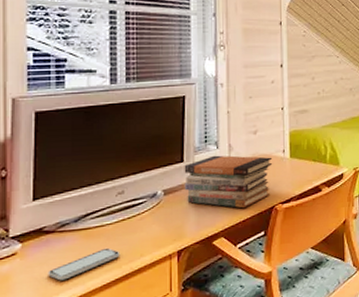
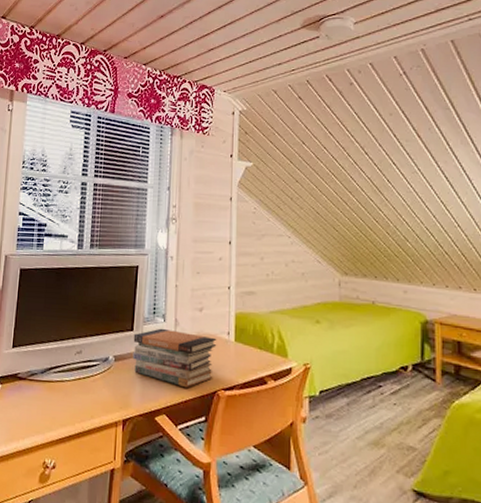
smartphone: present [48,247,120,281] -> none [18,403,75,427]

